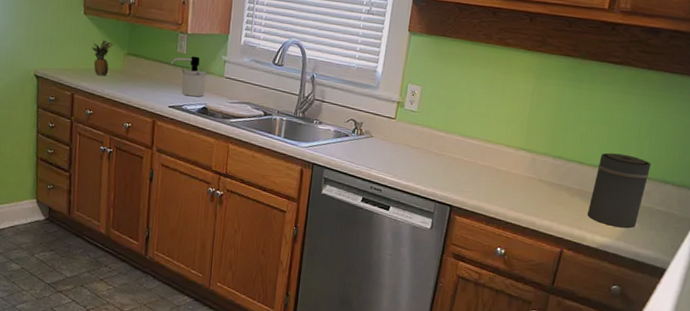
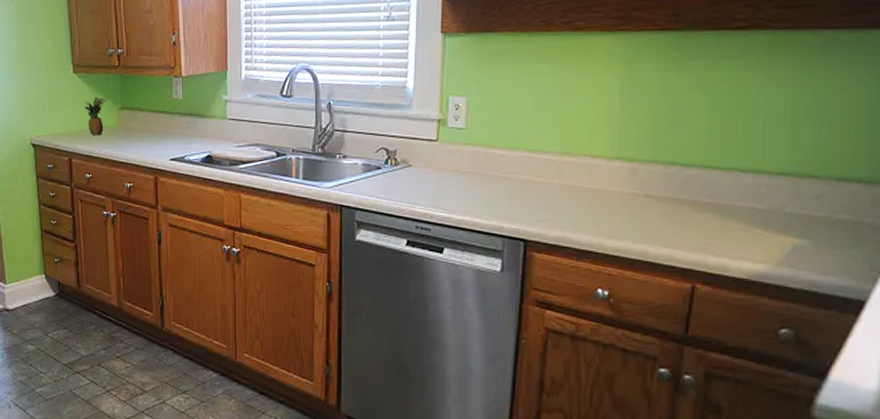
soap dispenser: present [170,56,207,97] -> none [166,100,207,146]
cylinder: present [588,152,651,228] -> none [727,148,818,249]

